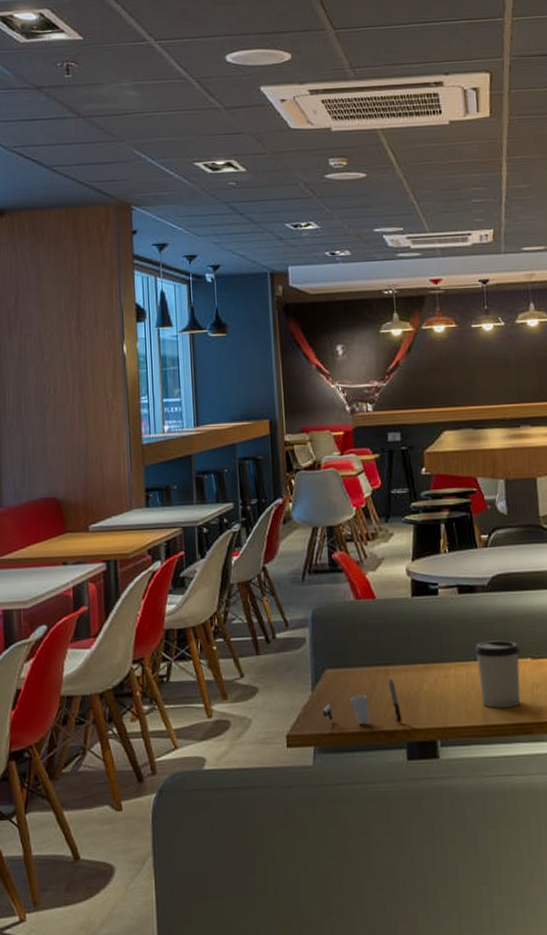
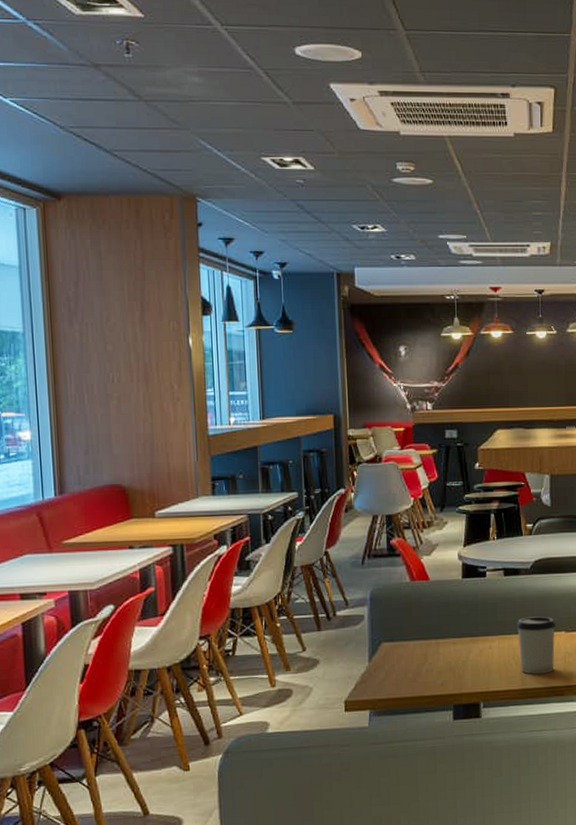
cup: present [323,678,403,724] -> none [378,650,450,690]

